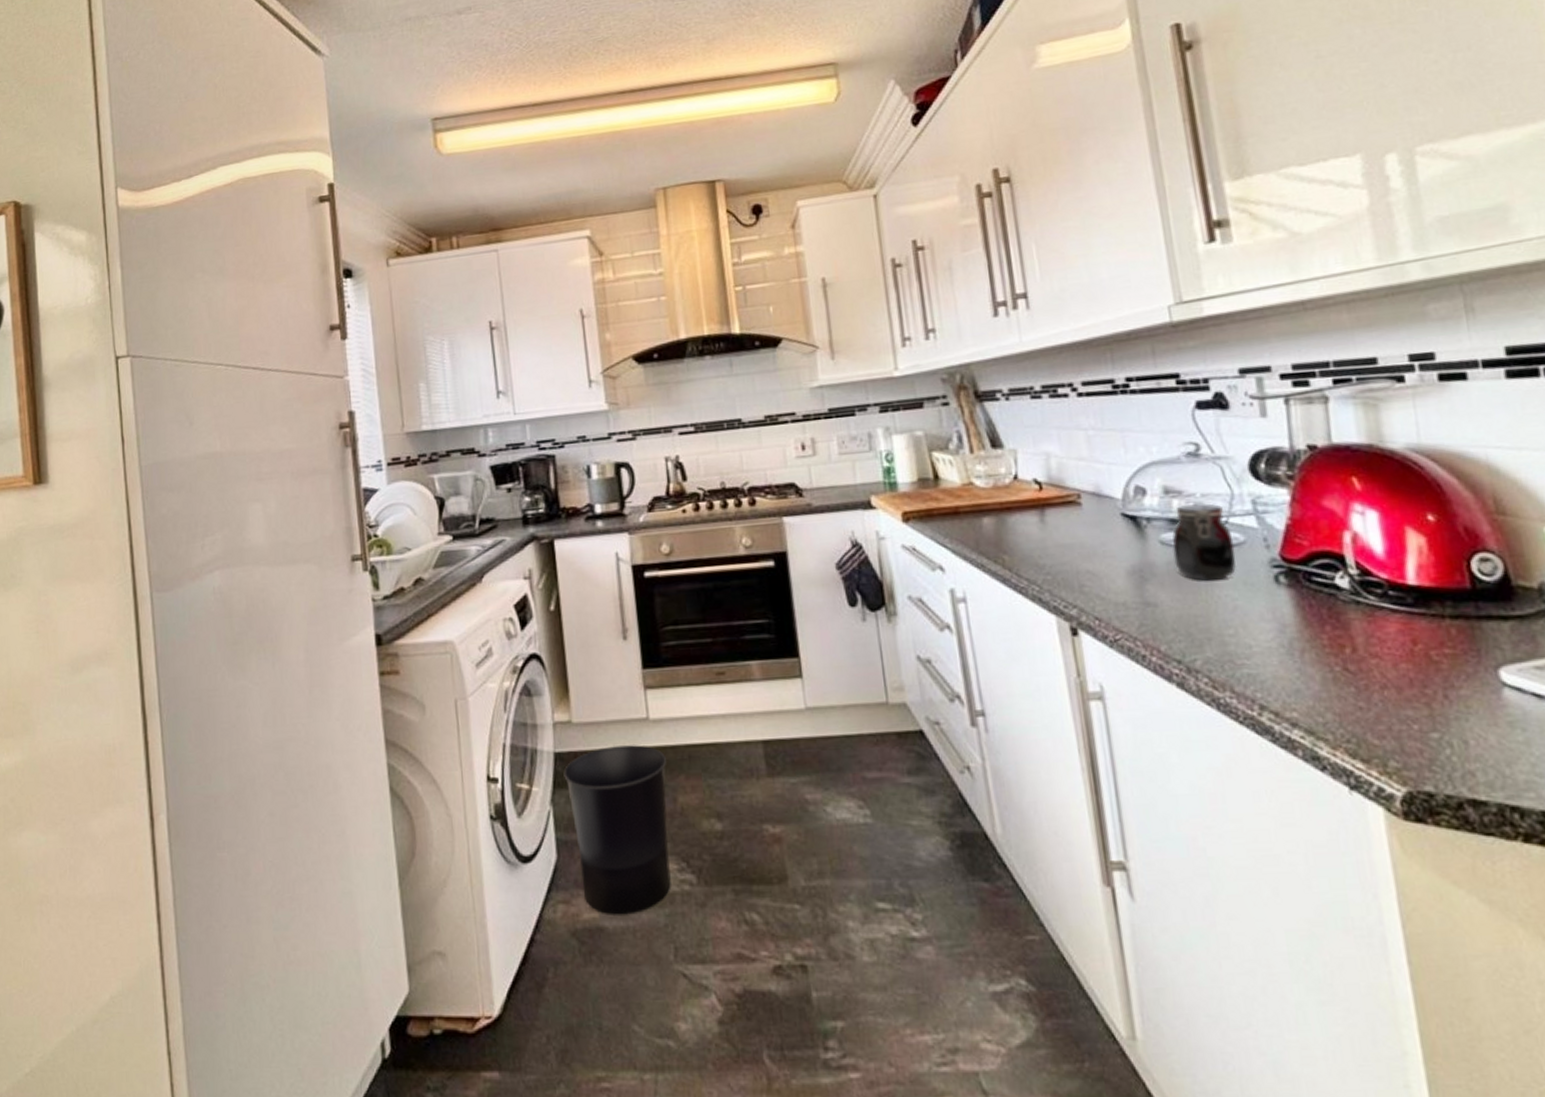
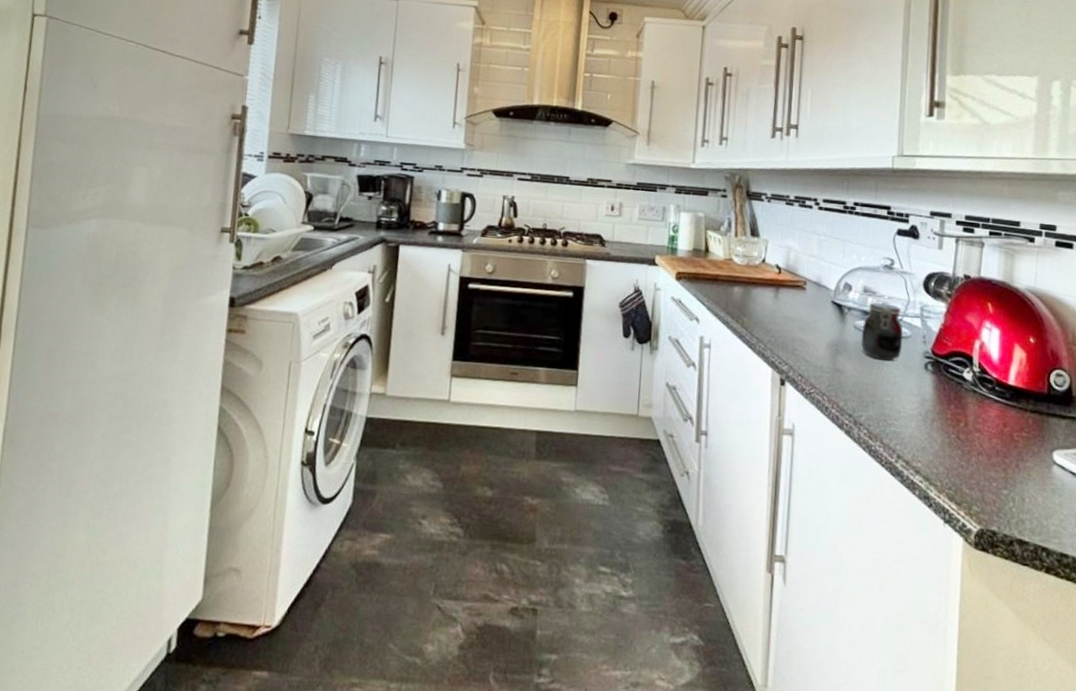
waste bin: present [563,745,671,914] -> none [369,418,458,554]

